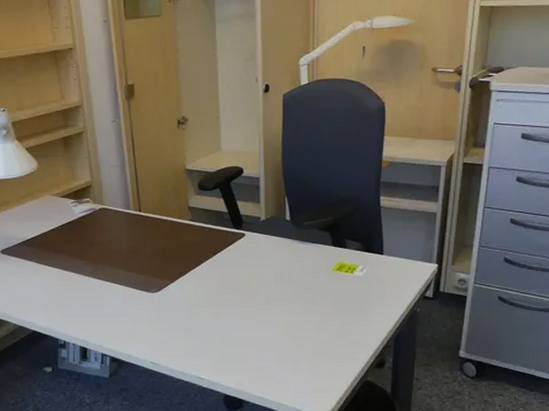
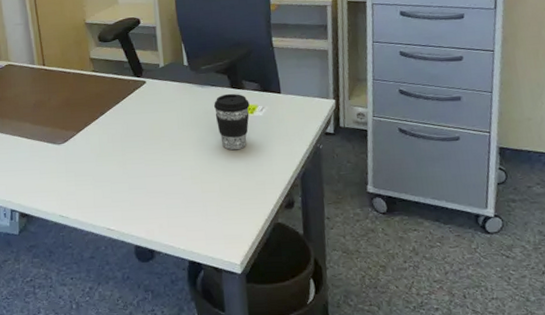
coffee cup: none [314,251,350,309] -> present [214,93,250,151]

